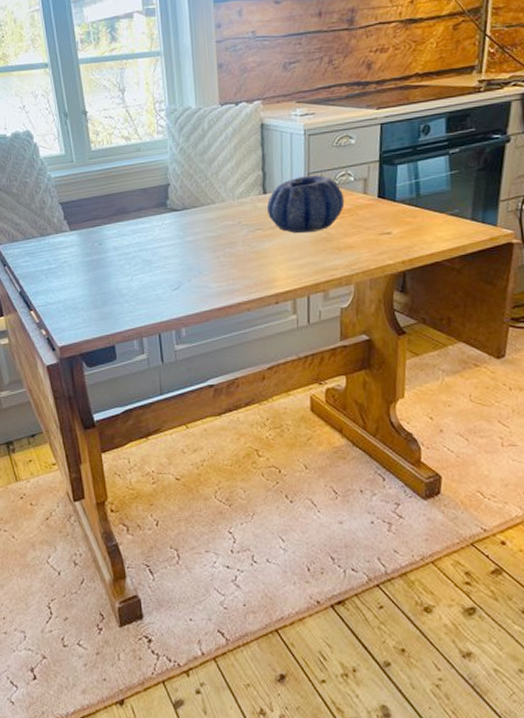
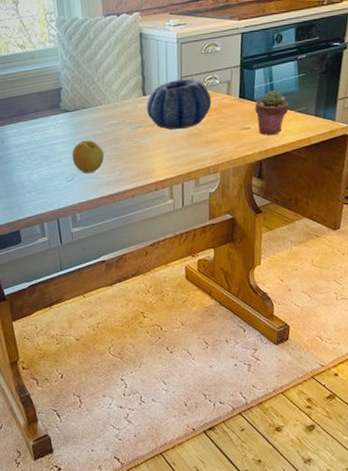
apple: none [178,243,216,283] -> present [72,140,105,174]
potted succulent: none [397,189,440,242] -> present [255,90,290,135]

